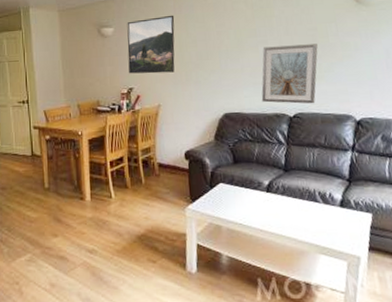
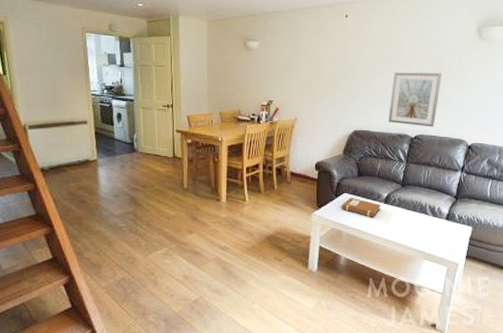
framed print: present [127,15,175,74] -> none [270,34,316,89]
notebook: none [218,187,263,209] -> present [342,197,381,217]

